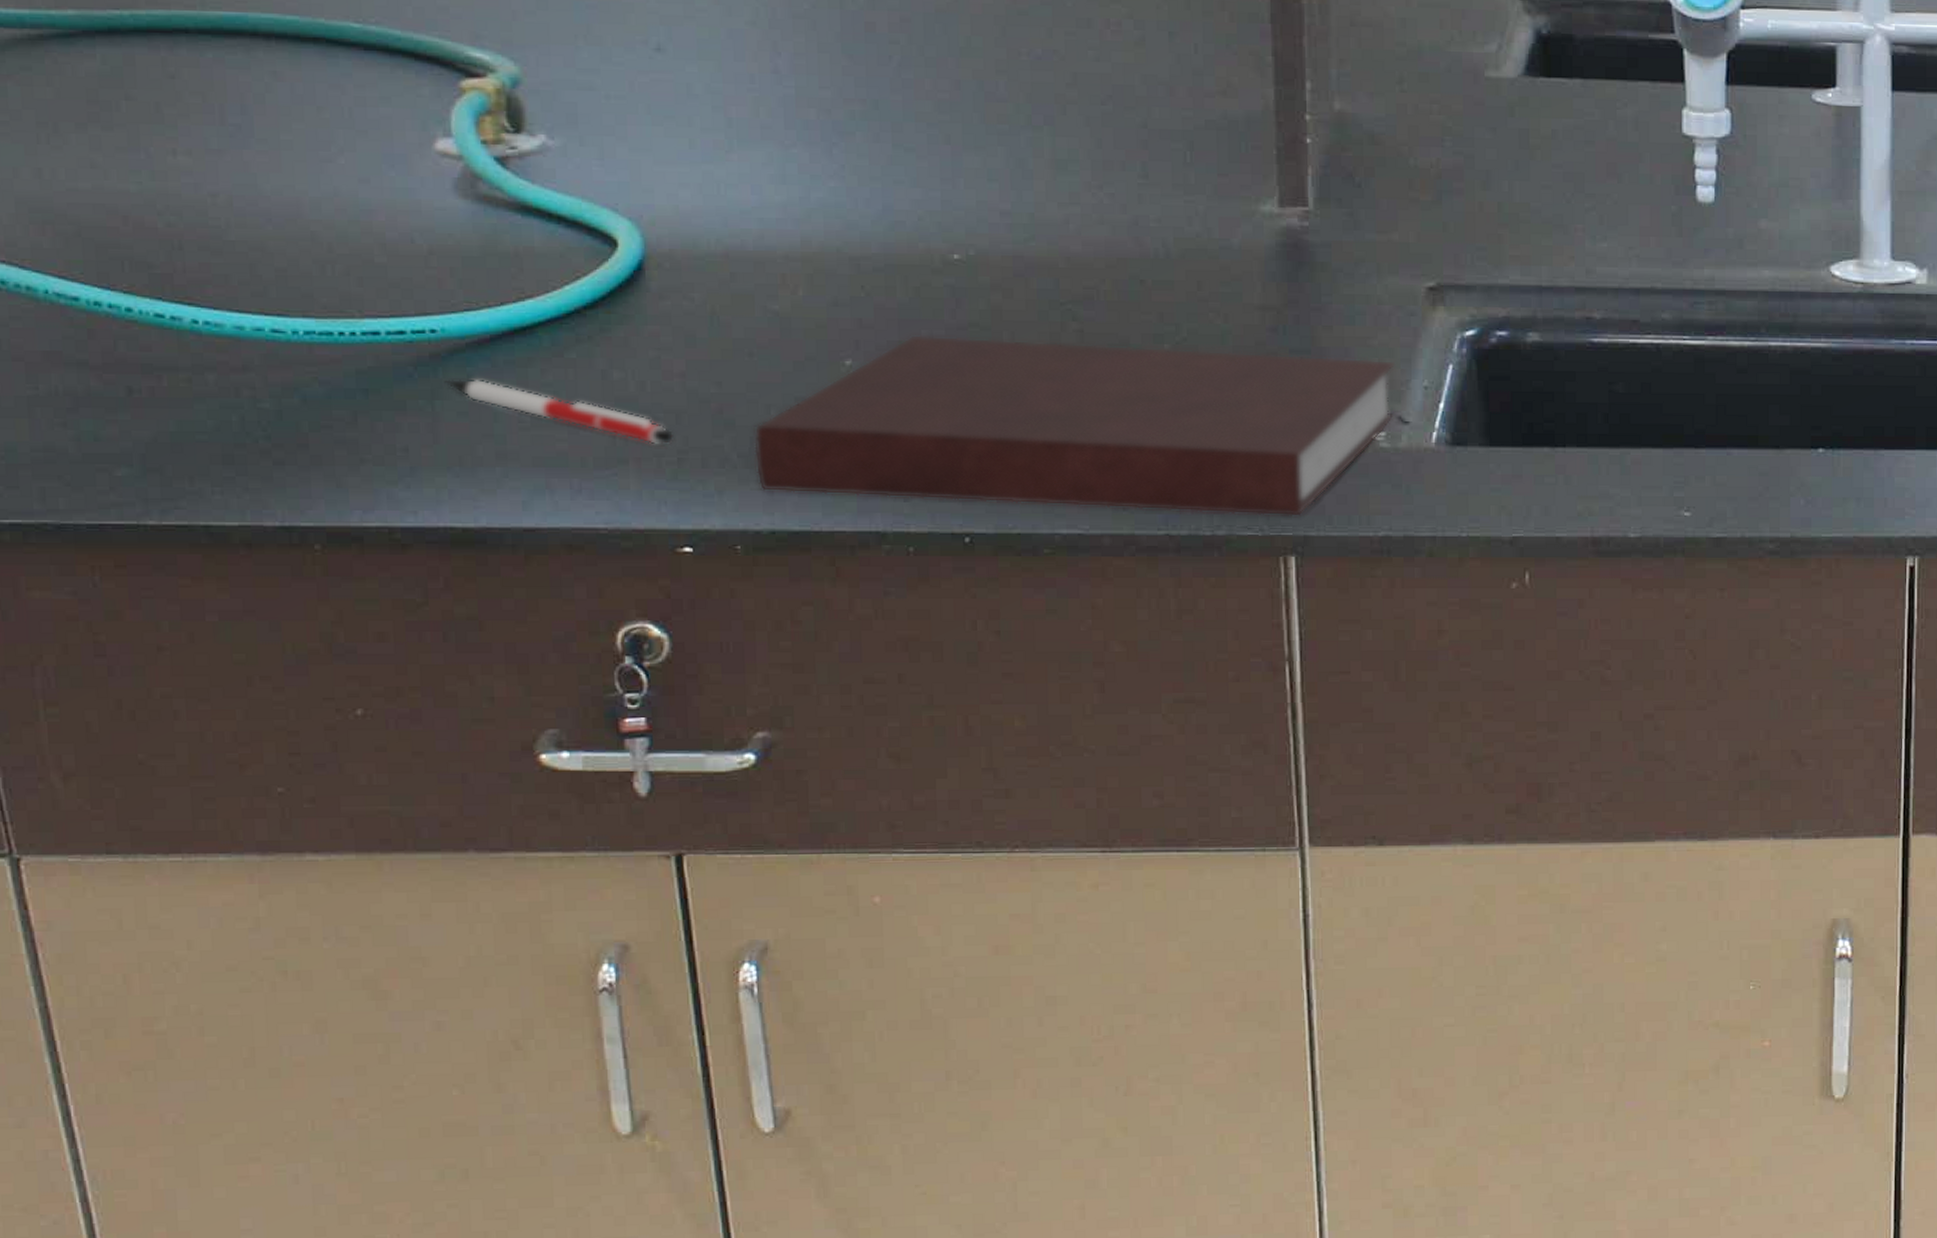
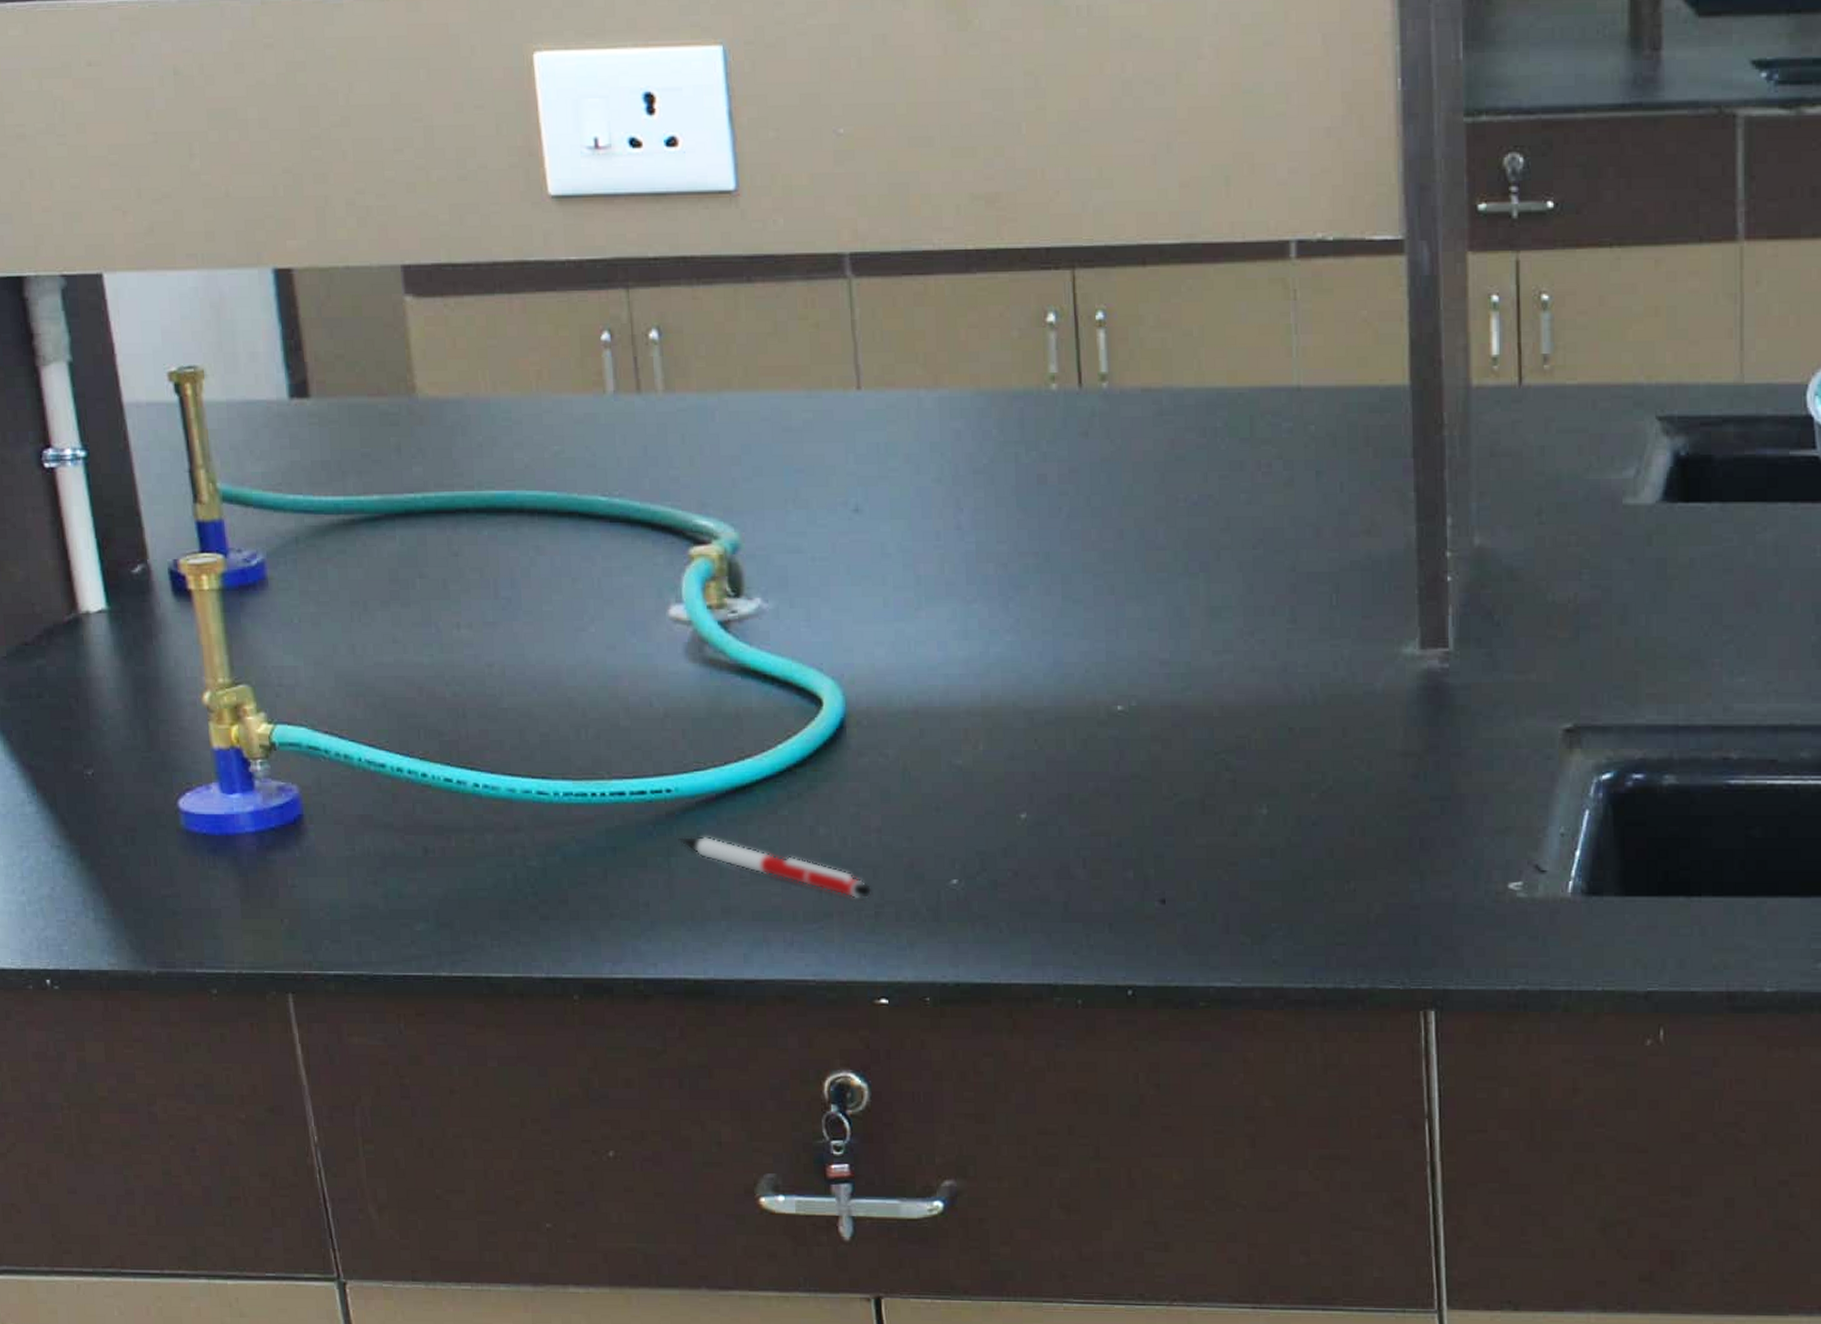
notebook: present [754,334,1396,518] -> none [940,786,1533,971]

